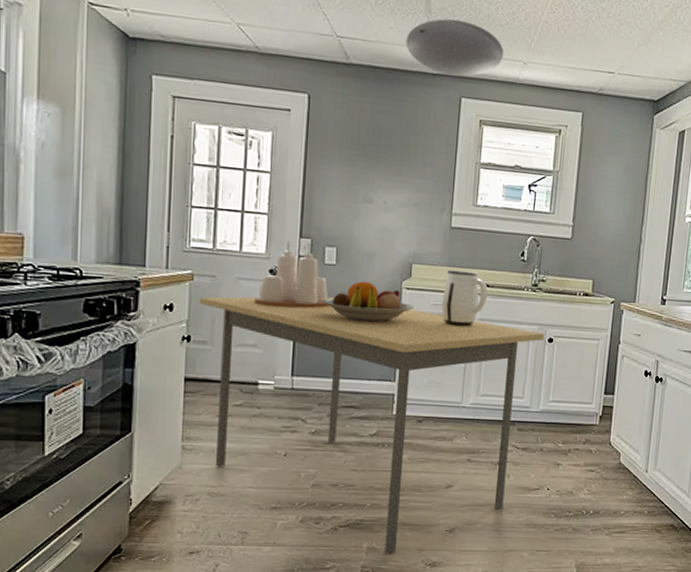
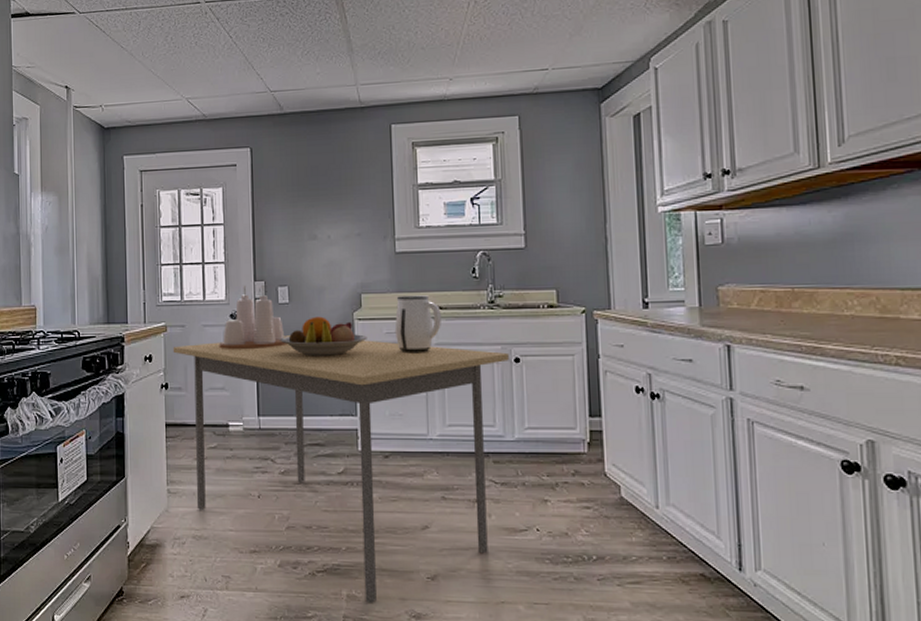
ceiling light: present [406,18,504,77] -> none [332,52,428,106]

